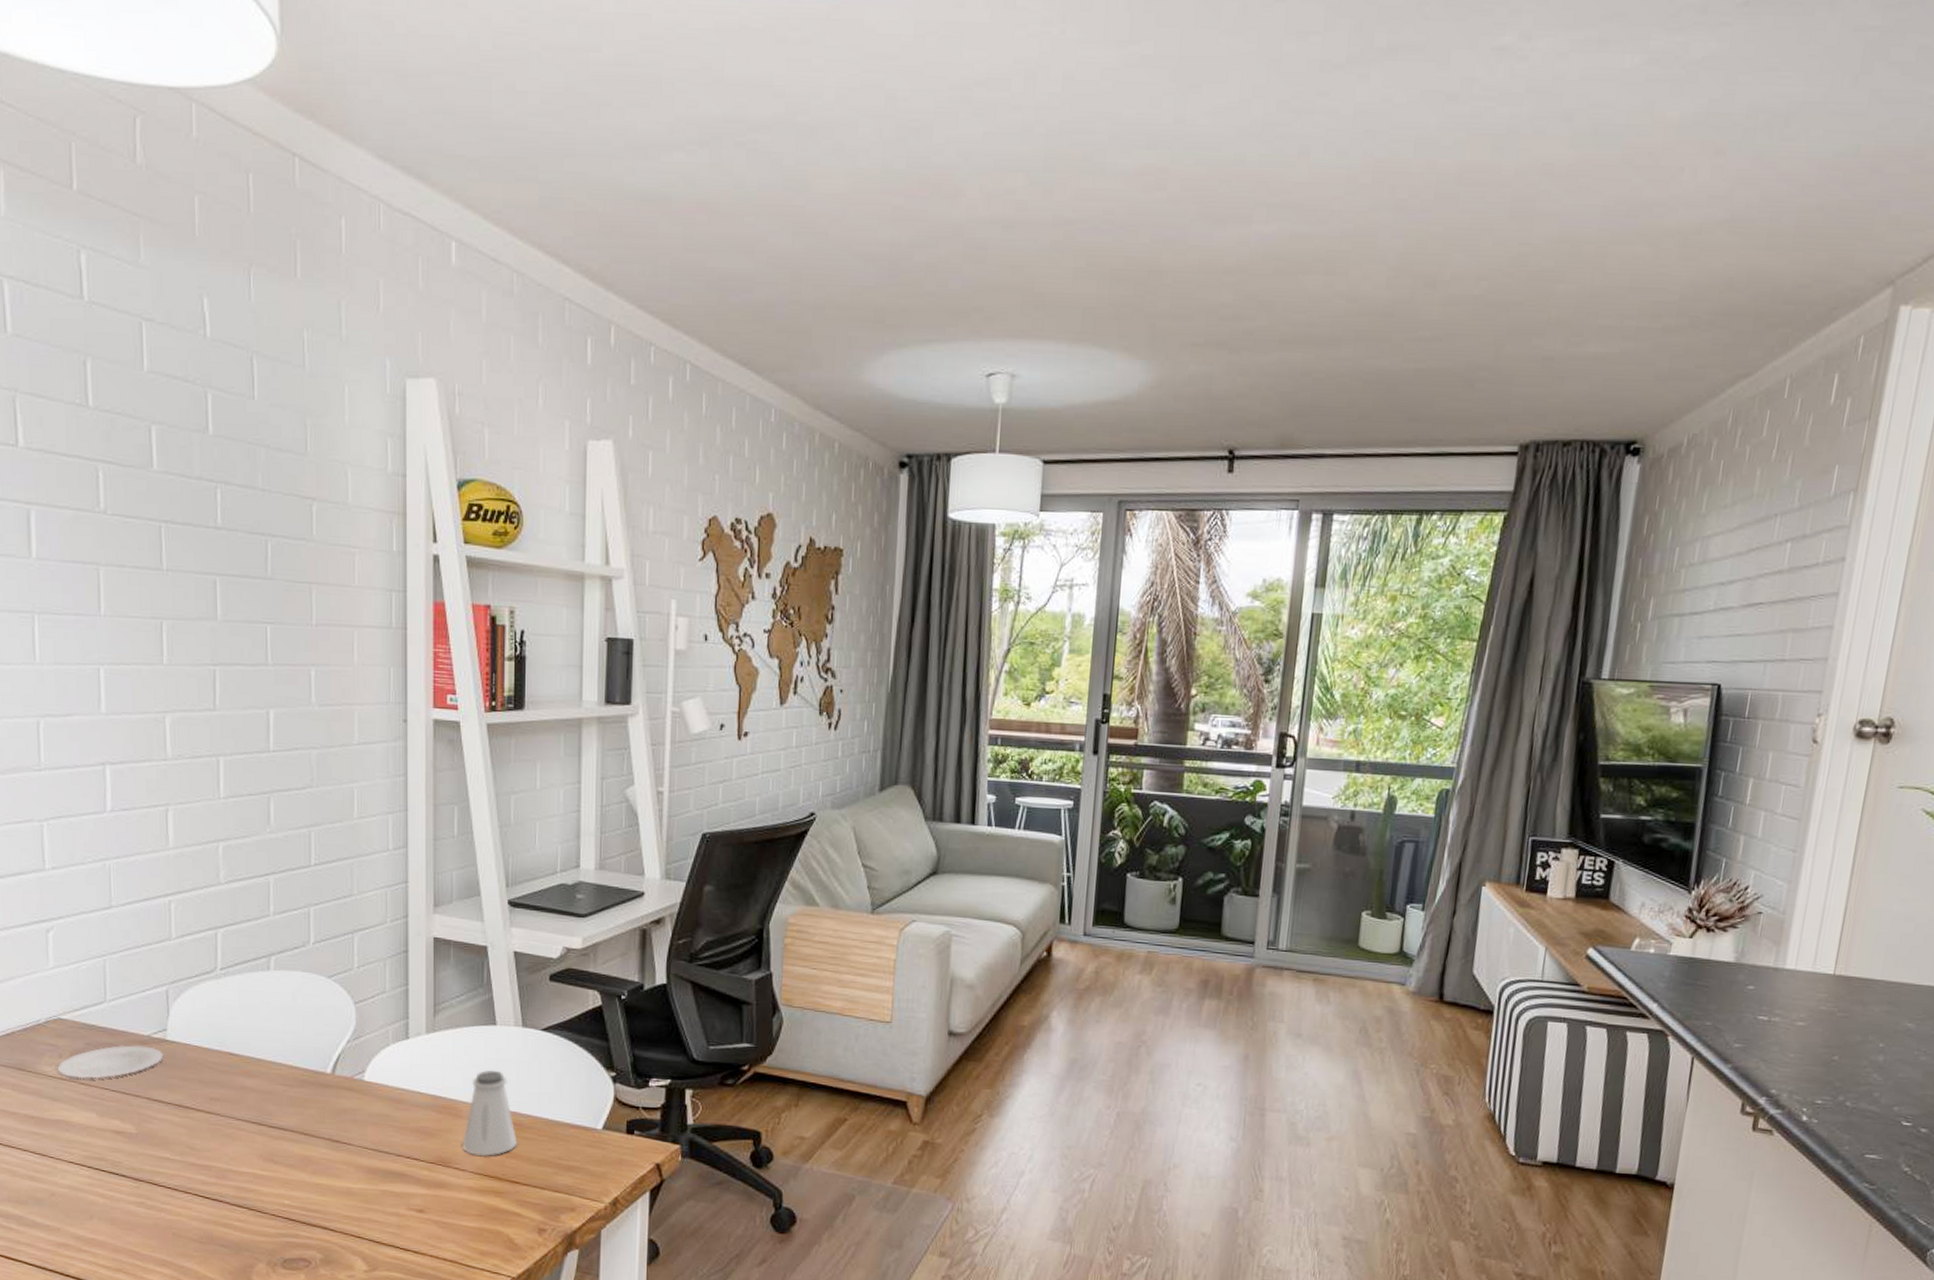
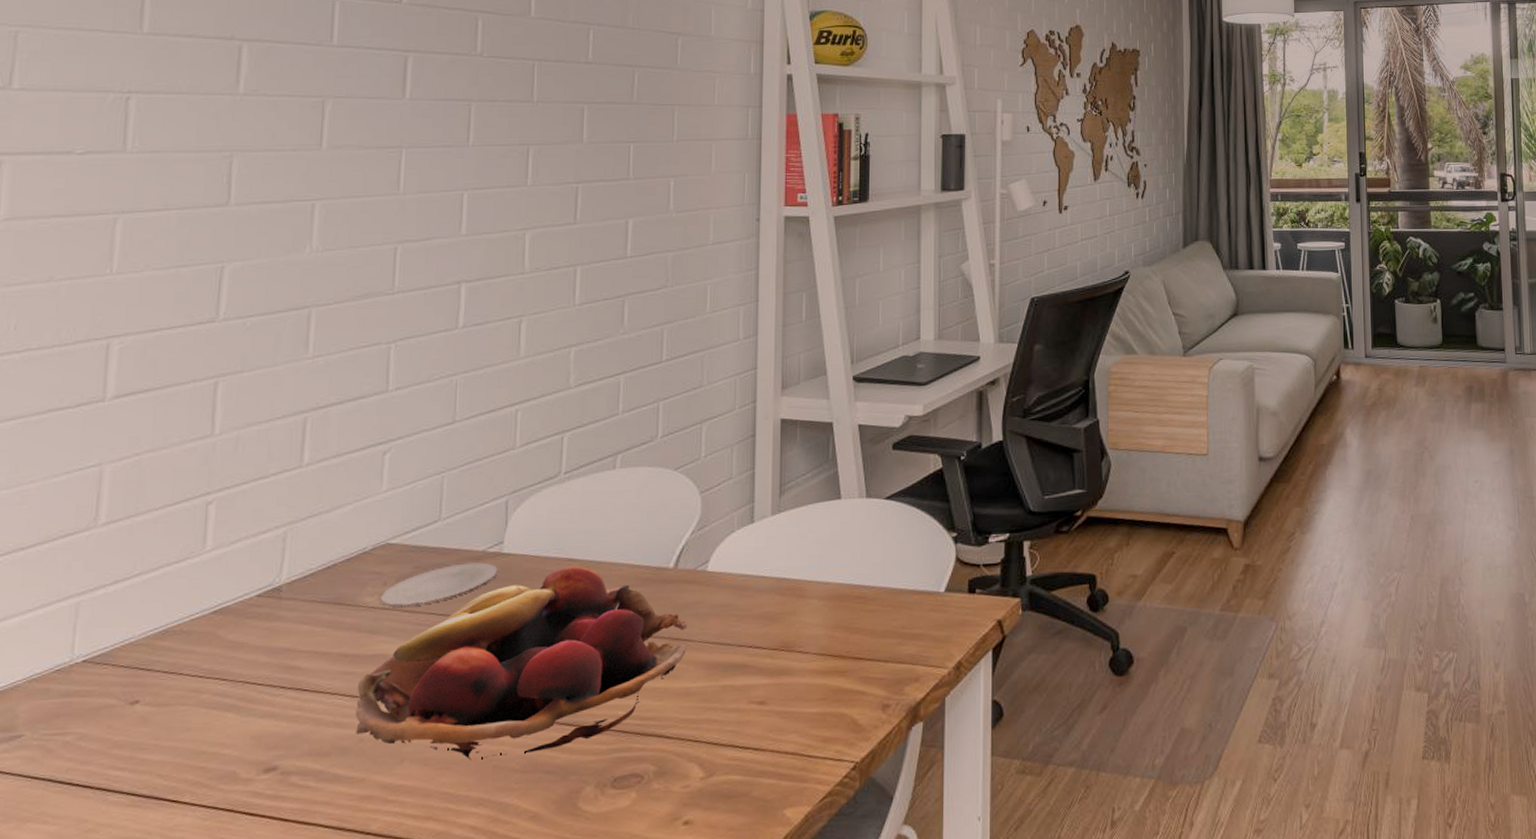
fruit basket: none [44,1060,347,1226] -> present [355,566,687,761]
saltshaker: present [463,1070,517,1157] -> none [806,544,861,636]

